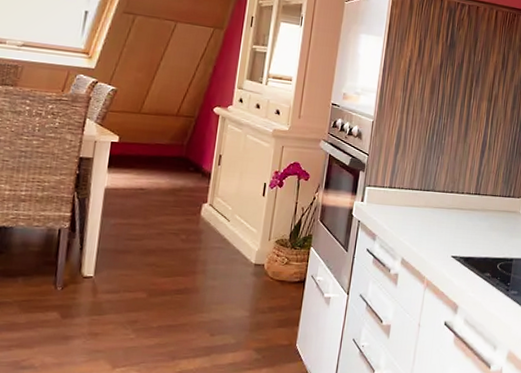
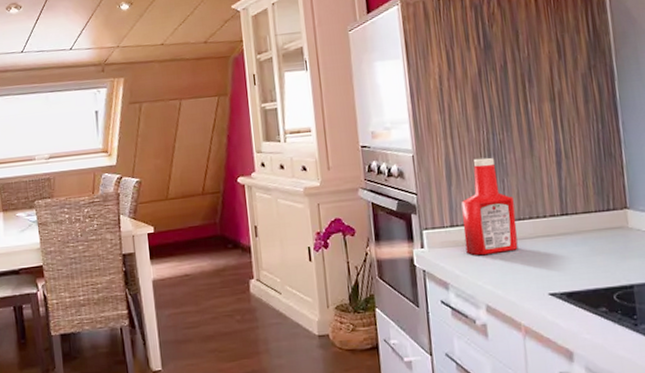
ketchup bottle: none [396,135,444,217] -> present [461,157,518,256]

